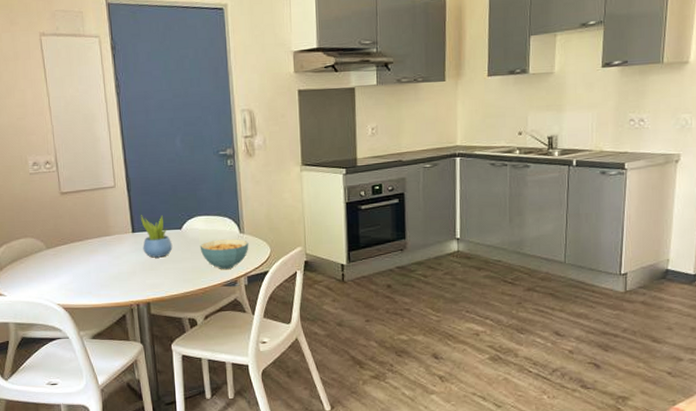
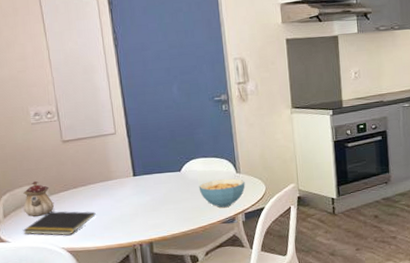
notepad: none [18,266,93,292] -> present [22,211,96,236]
teapot: none [20,233,51,270] -> present [23,180,55,217]
succulent plant: present [141,215,173,258] -> none [141,159,173,200]

